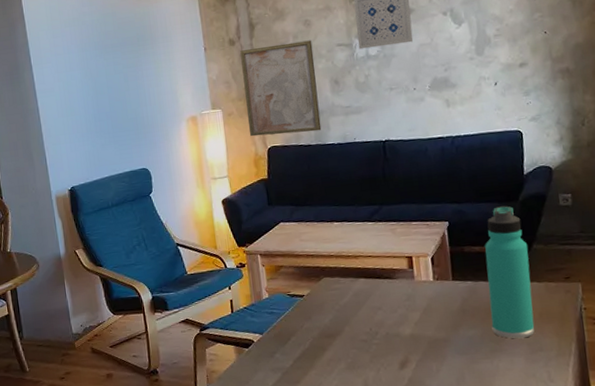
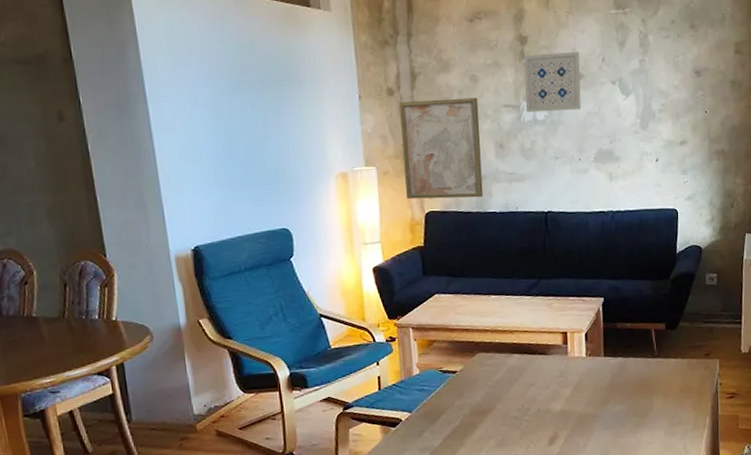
thermos bottle: present [485,205,535,339] -> none [636,283,676,414]

